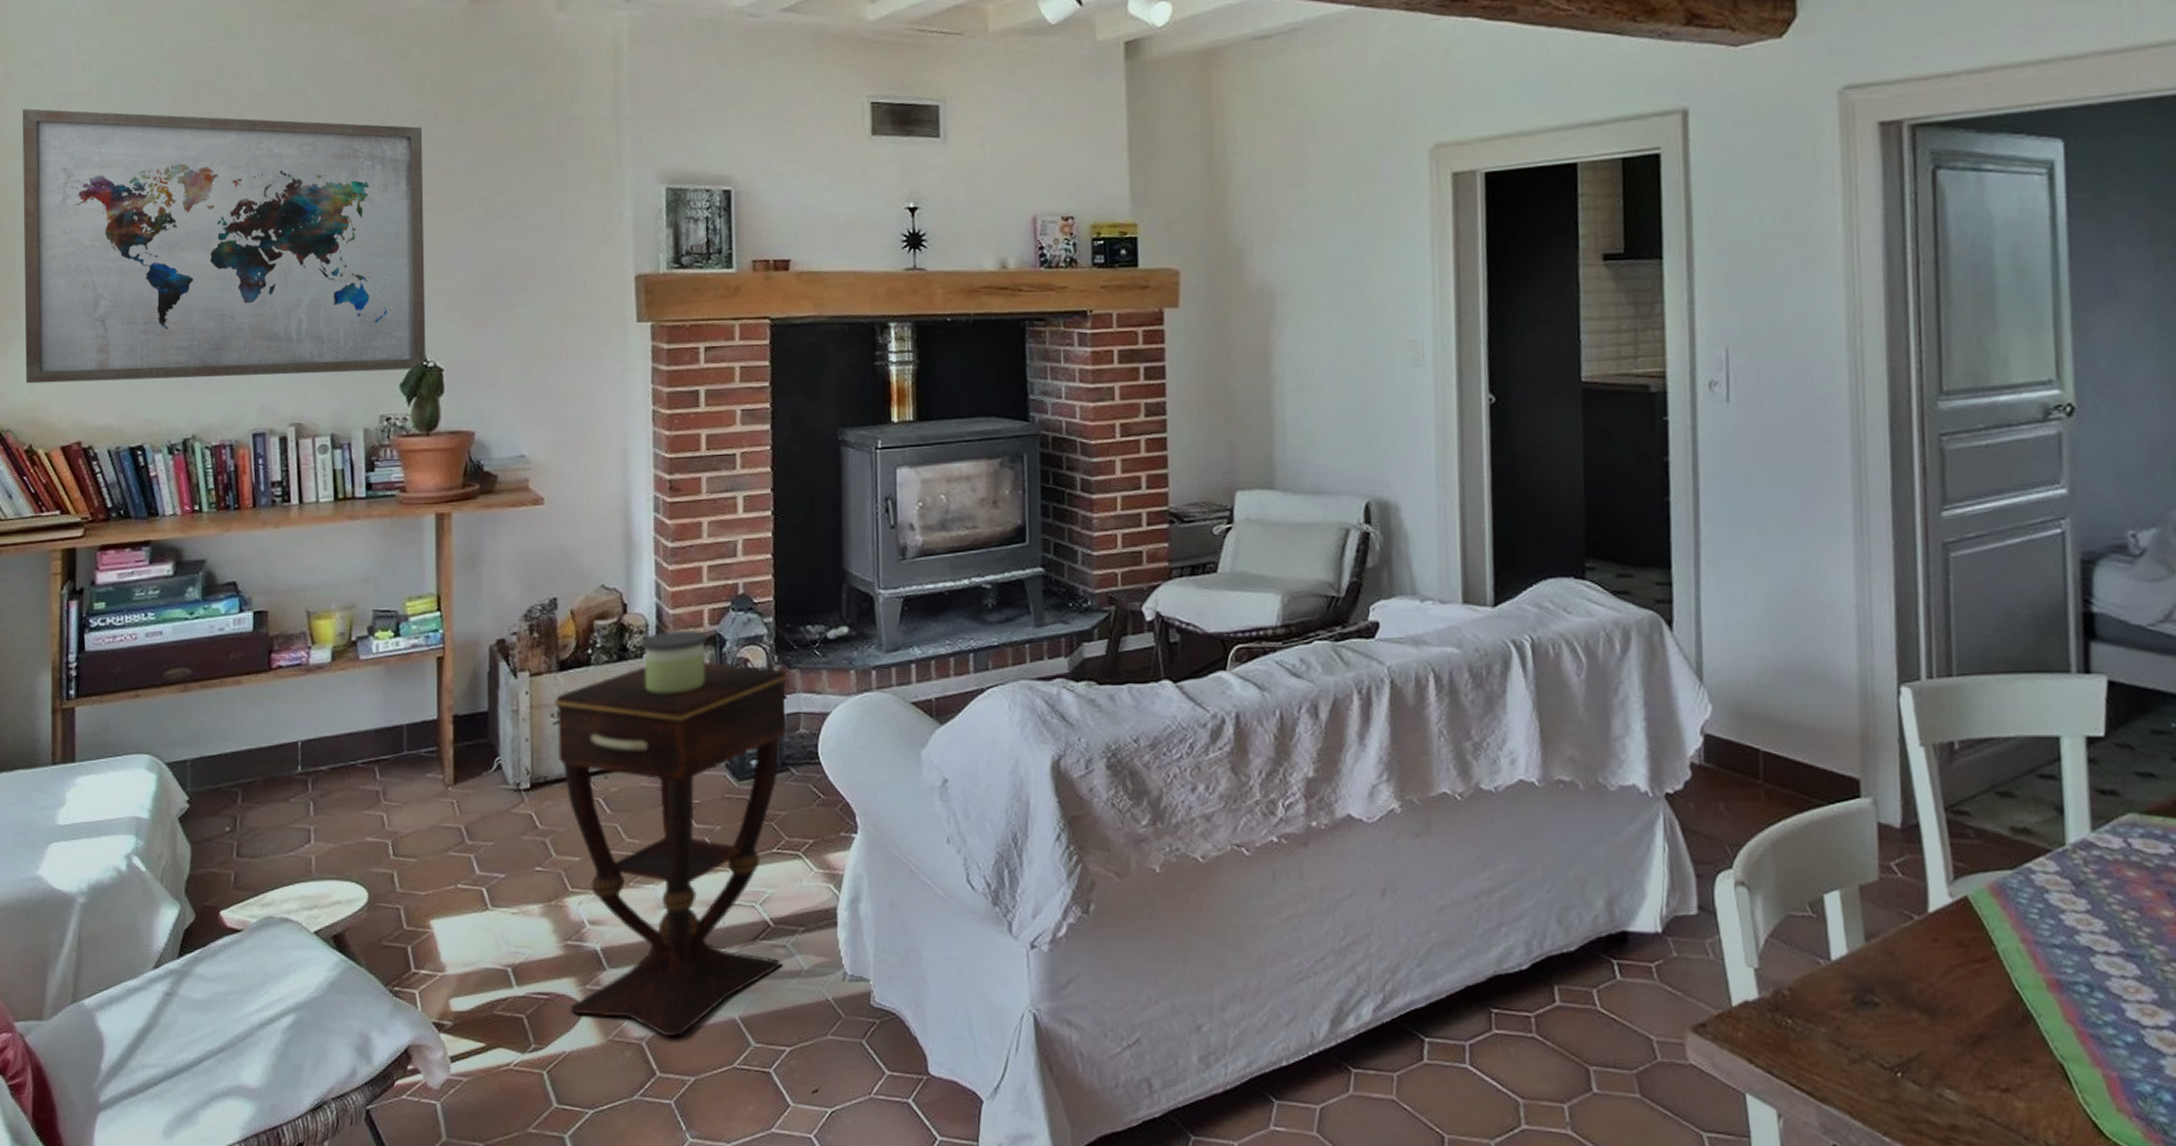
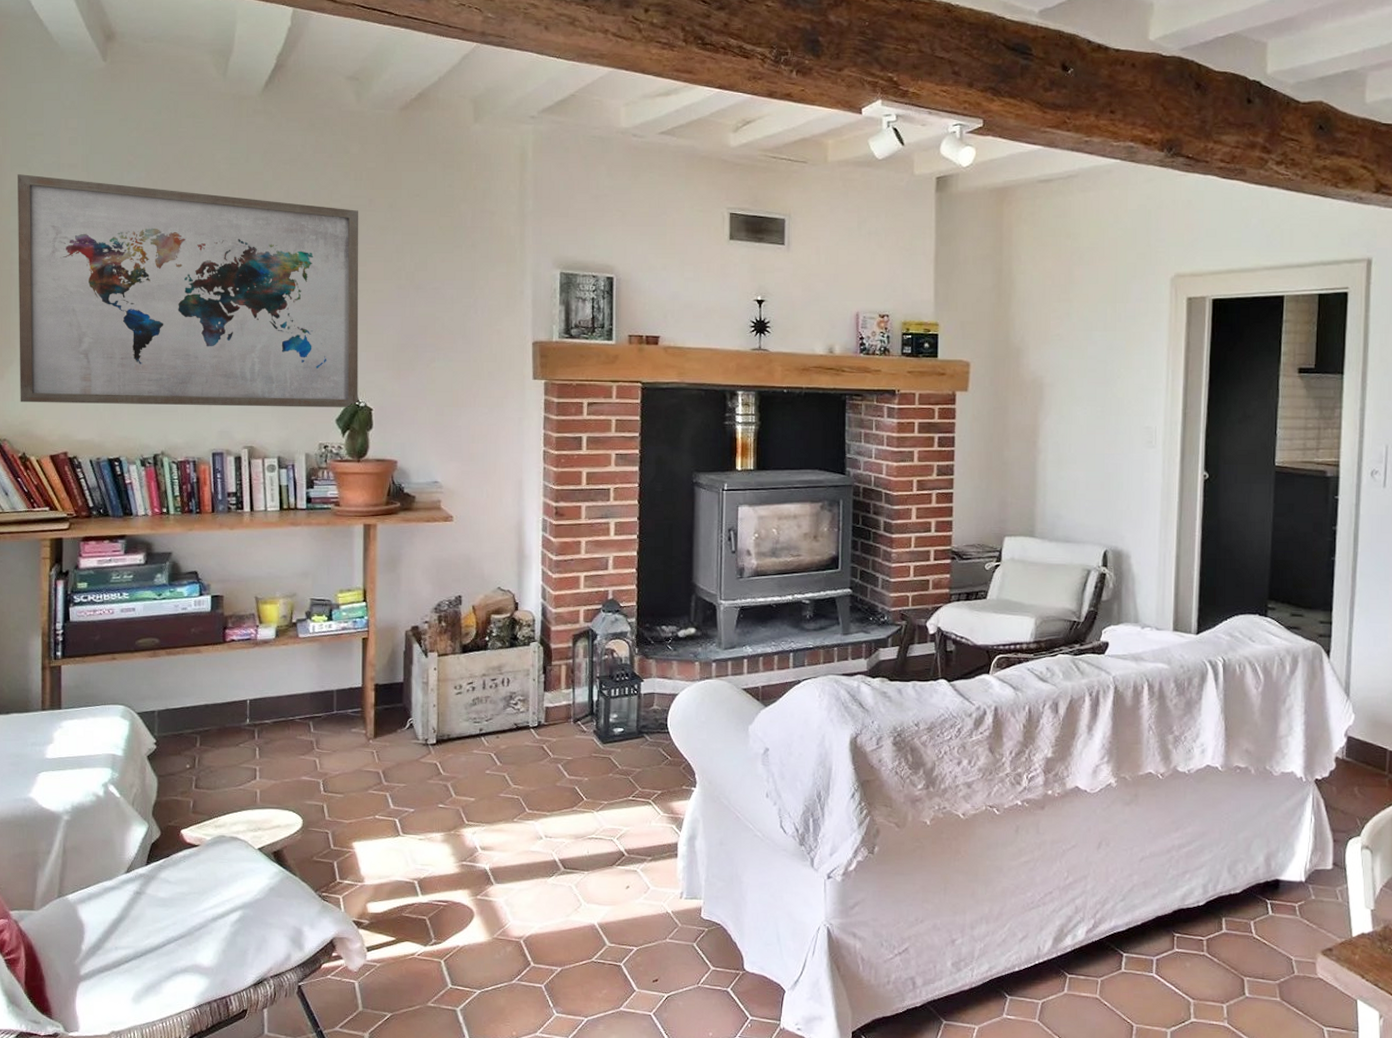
side table: present [555,662,788,1036] -> none [458,651,646,936]
candle: present [641,631,707,695] -> none [529,626,582,675]

